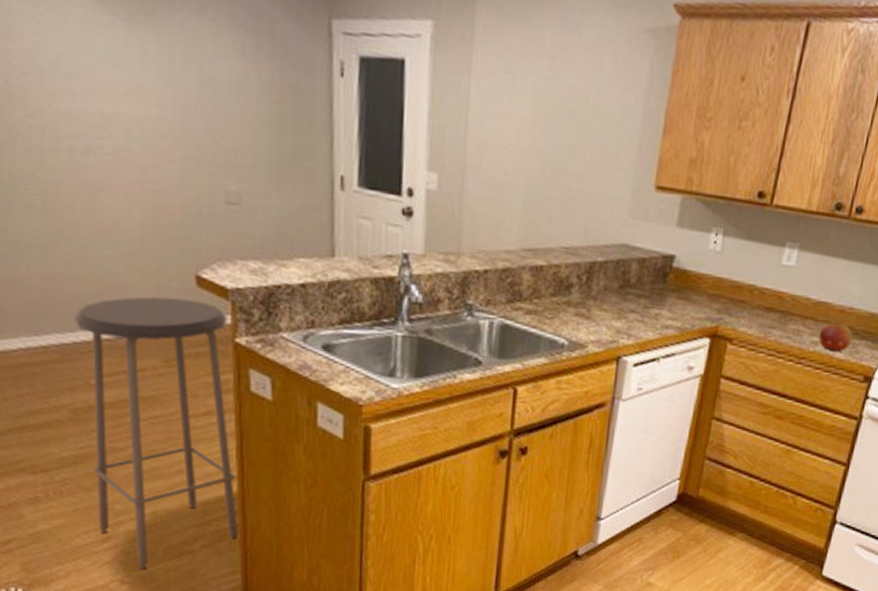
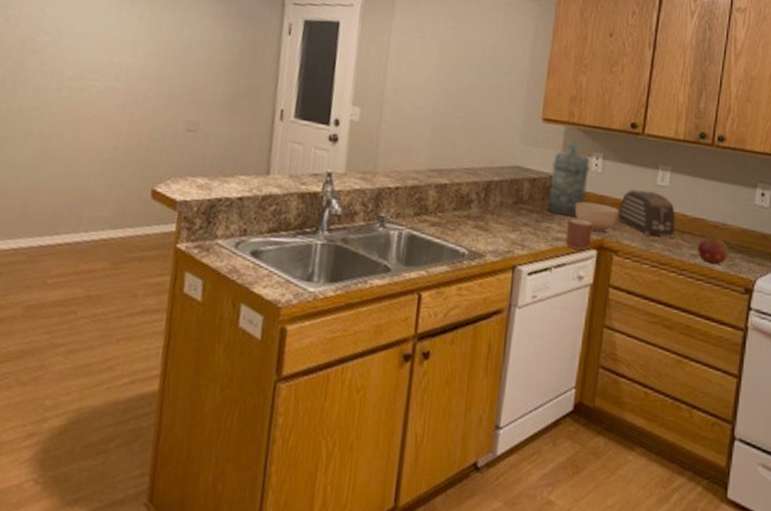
bar stool: present [73,296,238,570] -> none [26,207,173,470]
canister: none [657,213,708,303] -> present [547,140,590,218]
mug: none [676,304,707,339] -> present [565,218,593,251]
bowl: none [688,284,737,319] -> present [574,201,619,233]
toaster: none [735,270,799,325] -> present [618,190,676,239]

